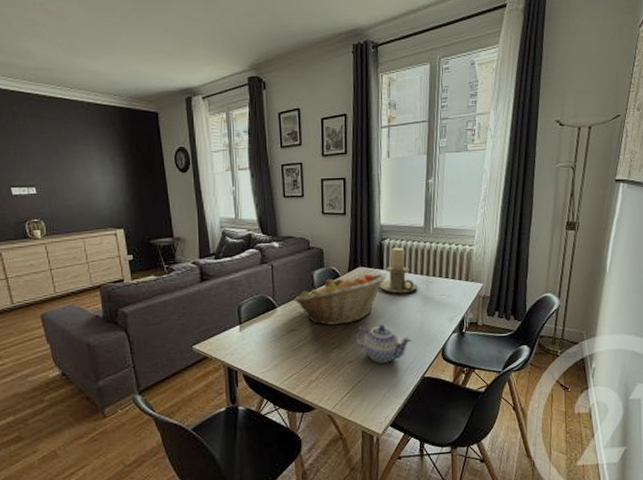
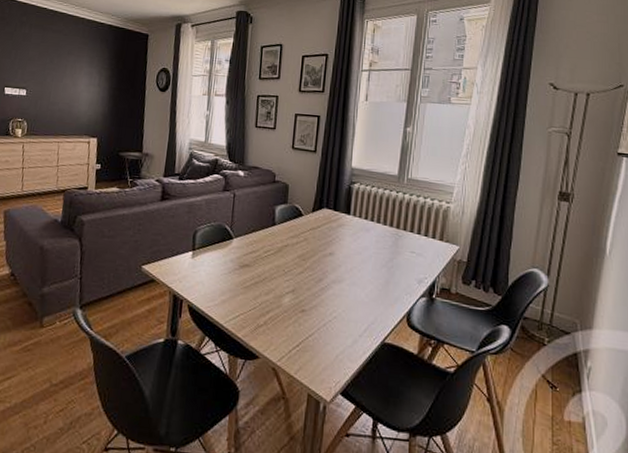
fruit basket: present [293,273,386,325] -> none [251,215,353,268]
teapot: present [354,325,412,364] -> none [311,273,374,320]
candle holder: present [379,247,419,293] -> none [344,193,387,244]

